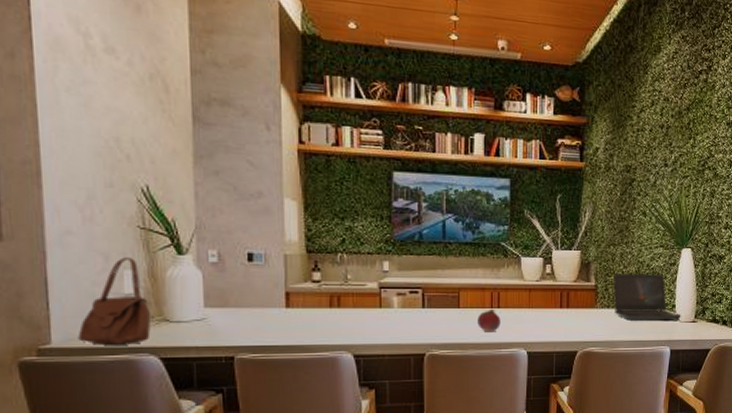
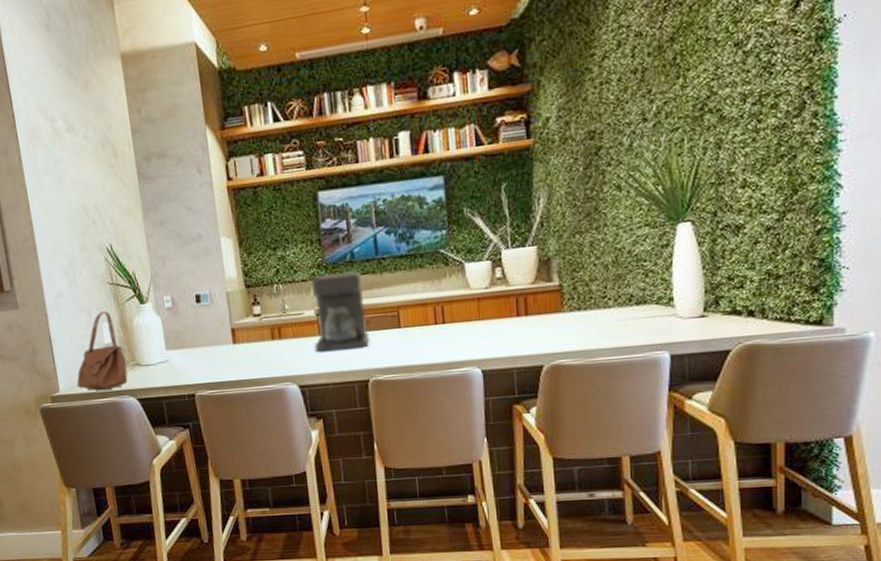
coffee maker: none [374,250,430,324] -> present [311,271,370,352]
fruit: present [477,308,501,333] -> none [421,325,448,352]
laptop computer: present [613,273,680,321] -> none [583,260,681,322]

